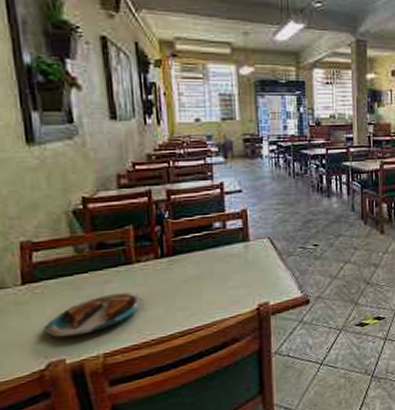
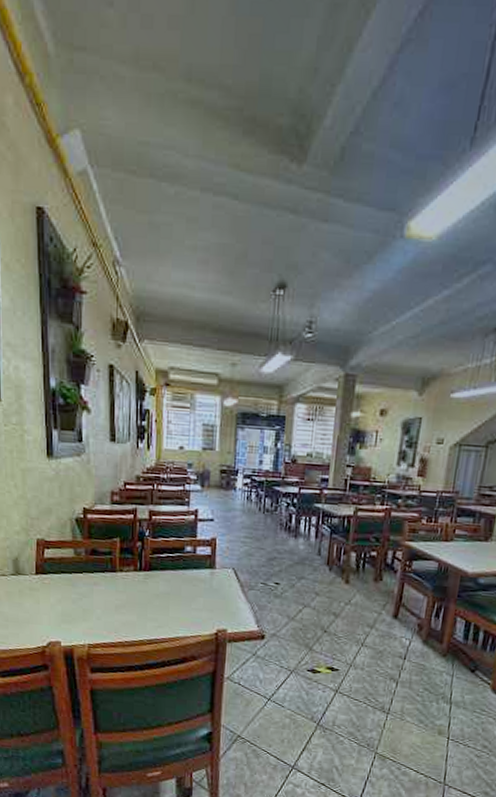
plate: present [44,291,143,338] -> none [48,594,122,625]

